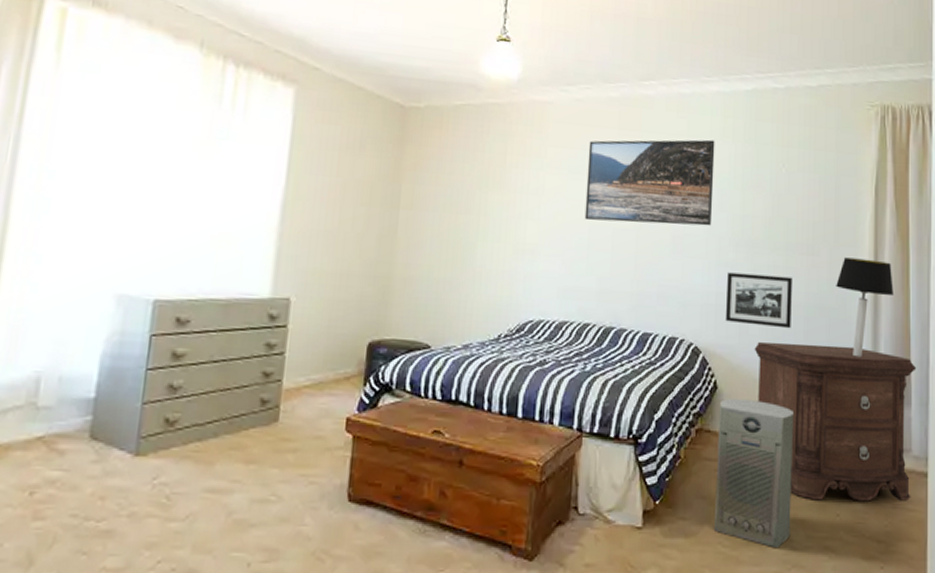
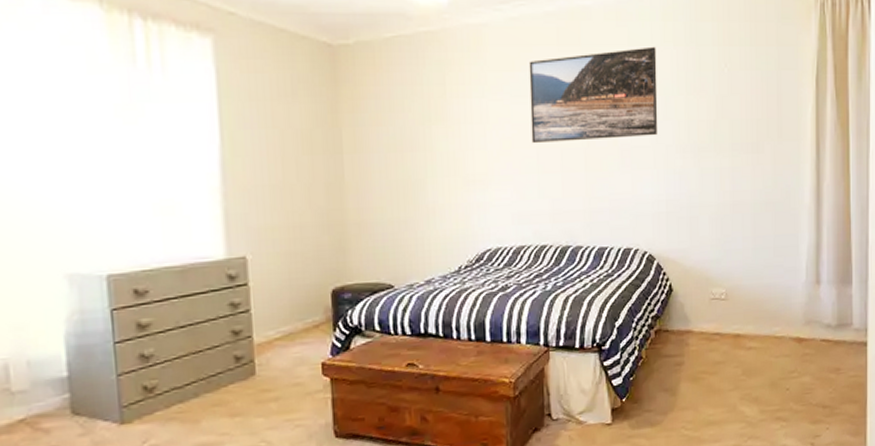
air purifier: present [713,398,793,549] -> none [675,297,746,425]
picture frame: present [726,272,792,329] -> none [676,177,739,228]
nightstand: present [754,342,917,502] -> none [705,236,857,380]
table lamp: present [836,257,893,358] -> none [780,150,835,246]

